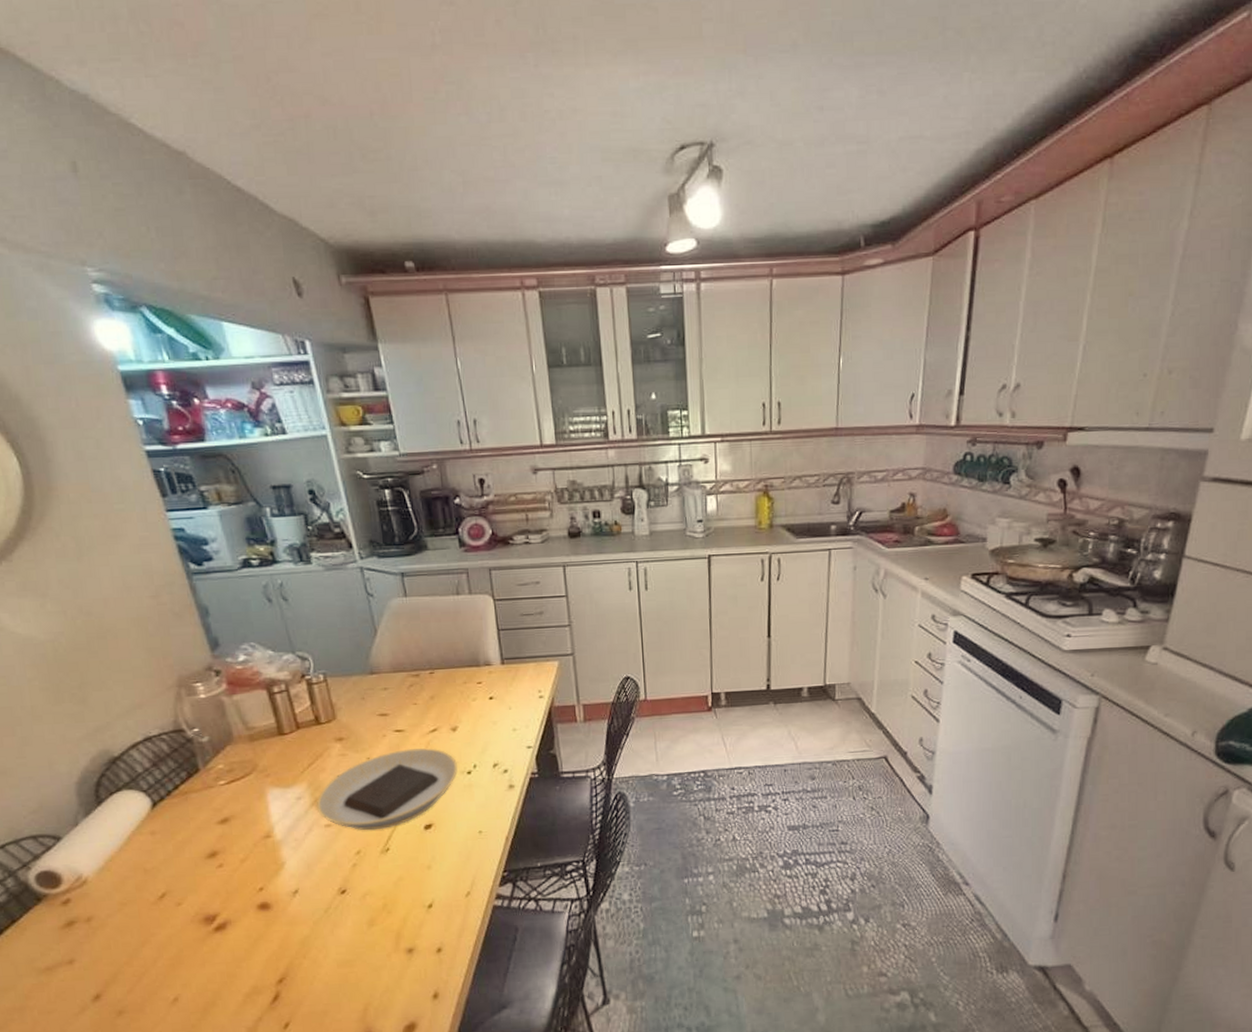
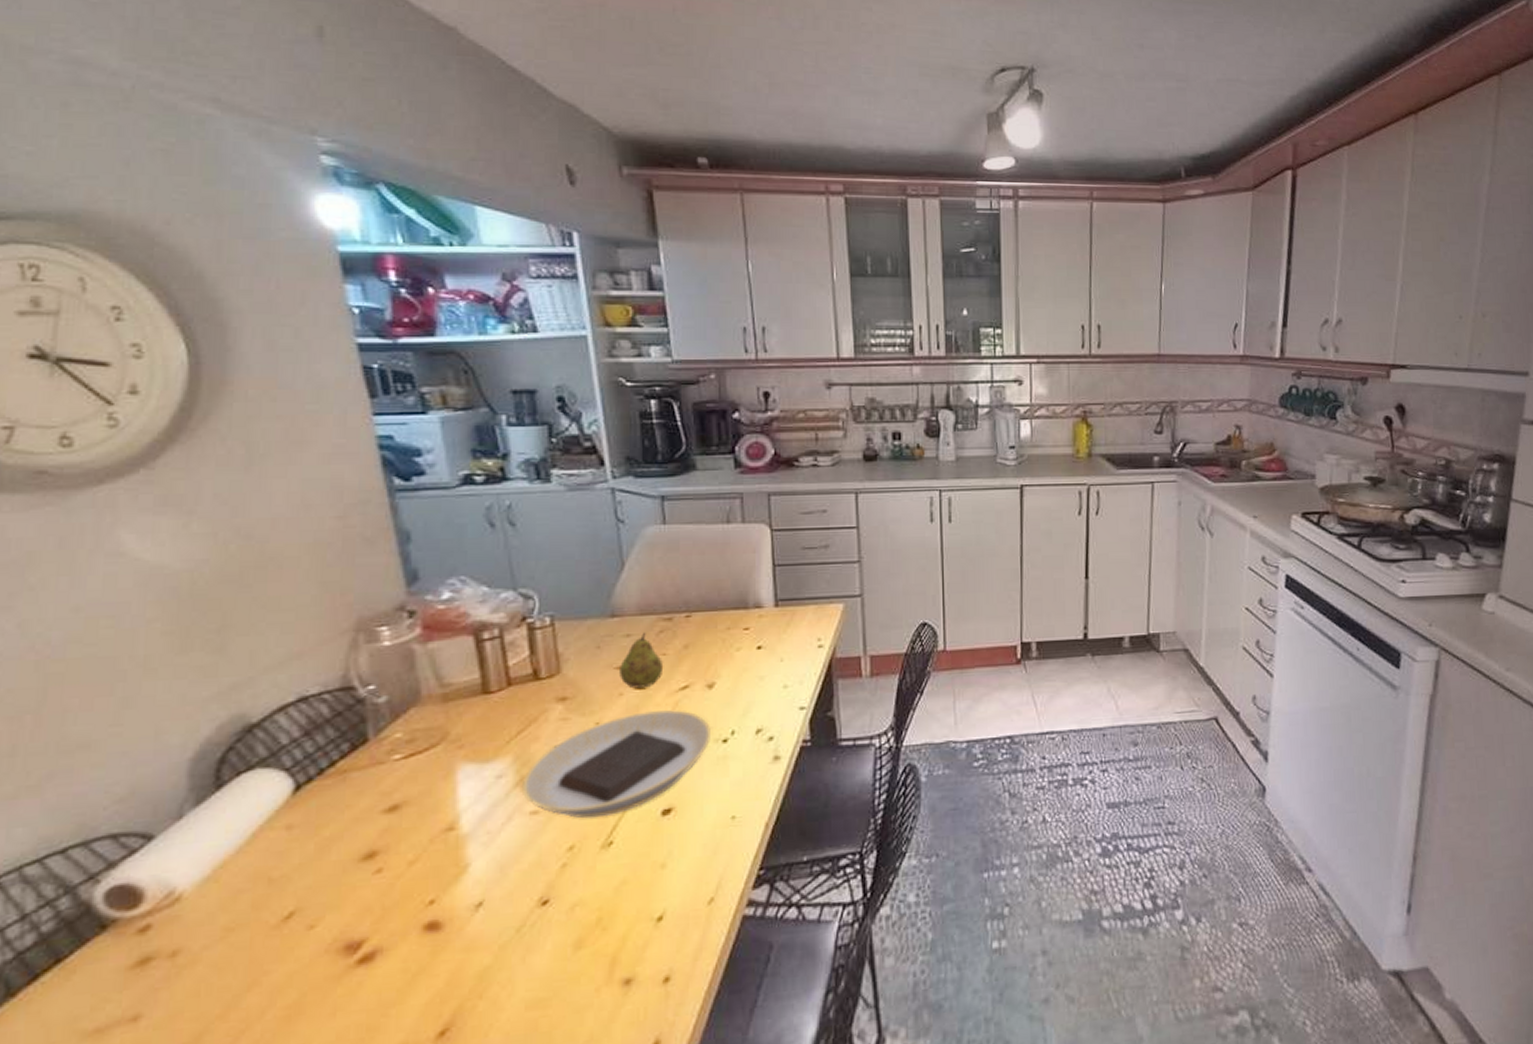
fruit: none [381,686,416,731] -> present [620,632,664,689]

